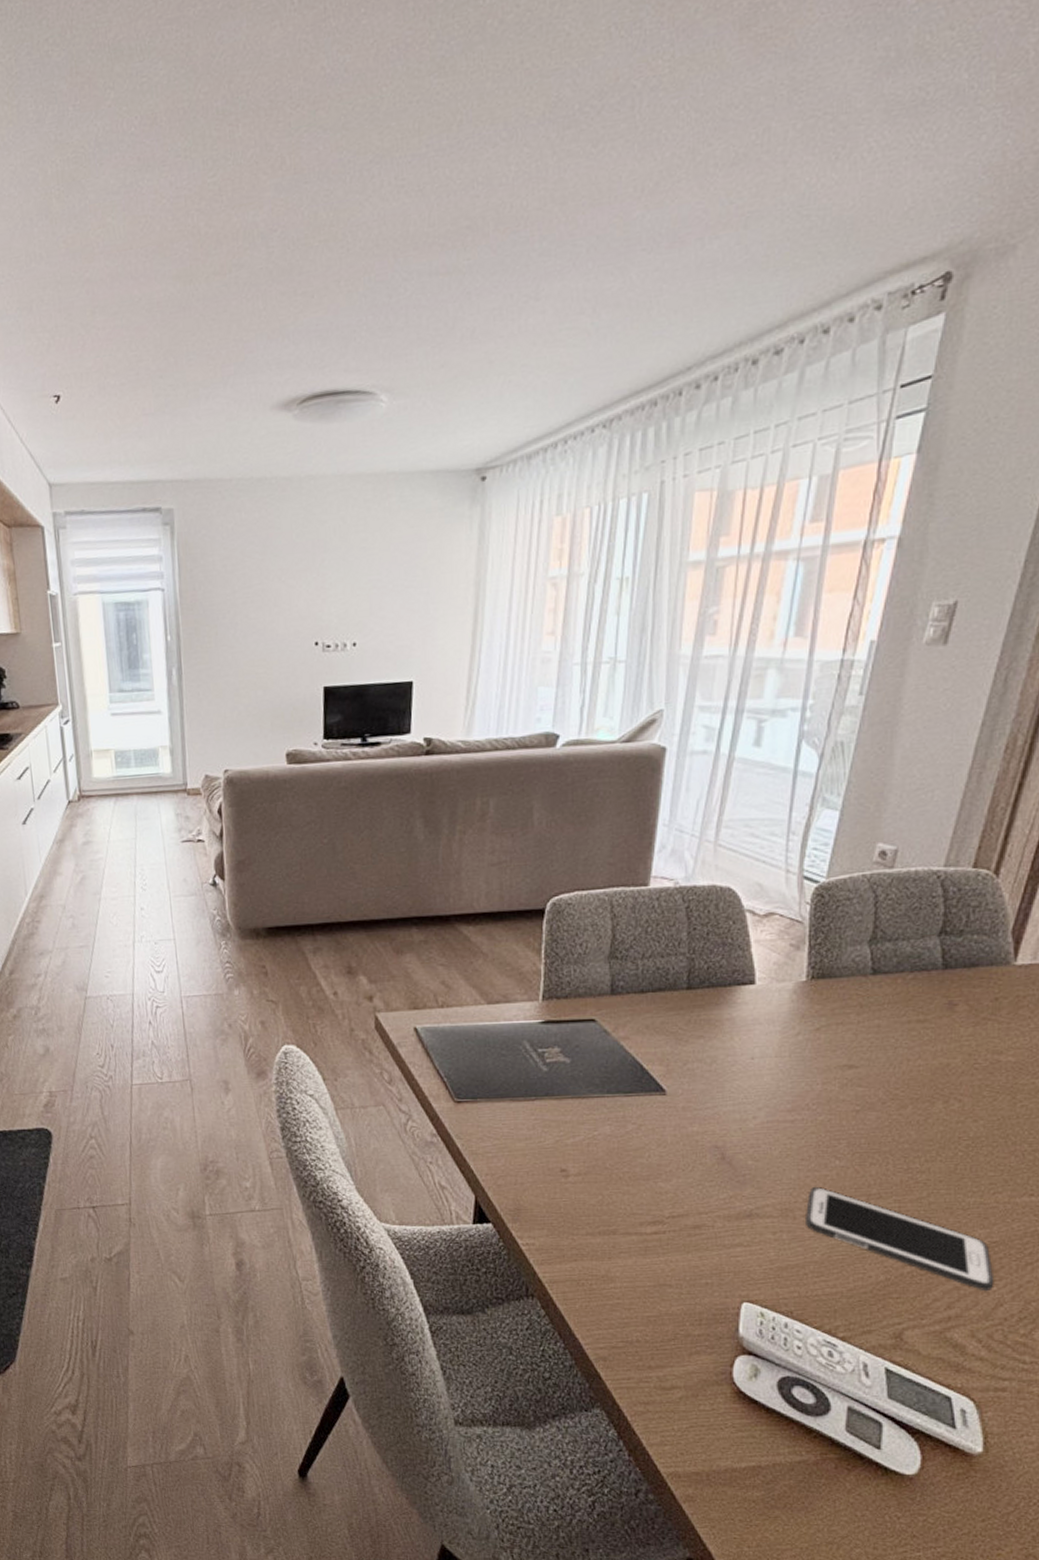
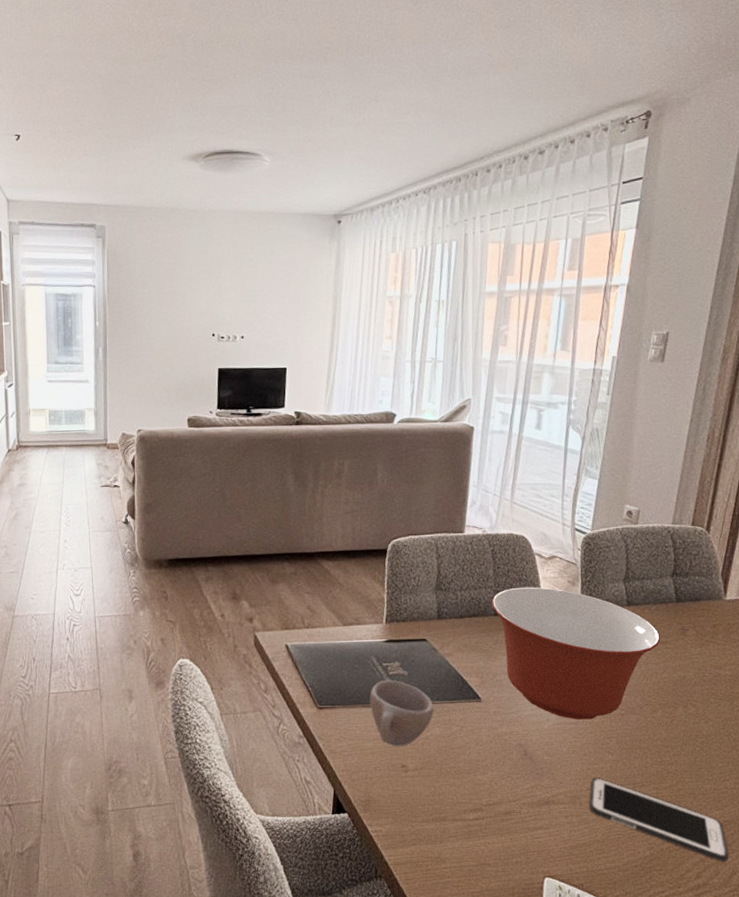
cup: none [521,1068,603,1148] -> present [370,679,433,747]
mixing bowl: none [684,952,916,1118] -> present [491,587,660,720]

